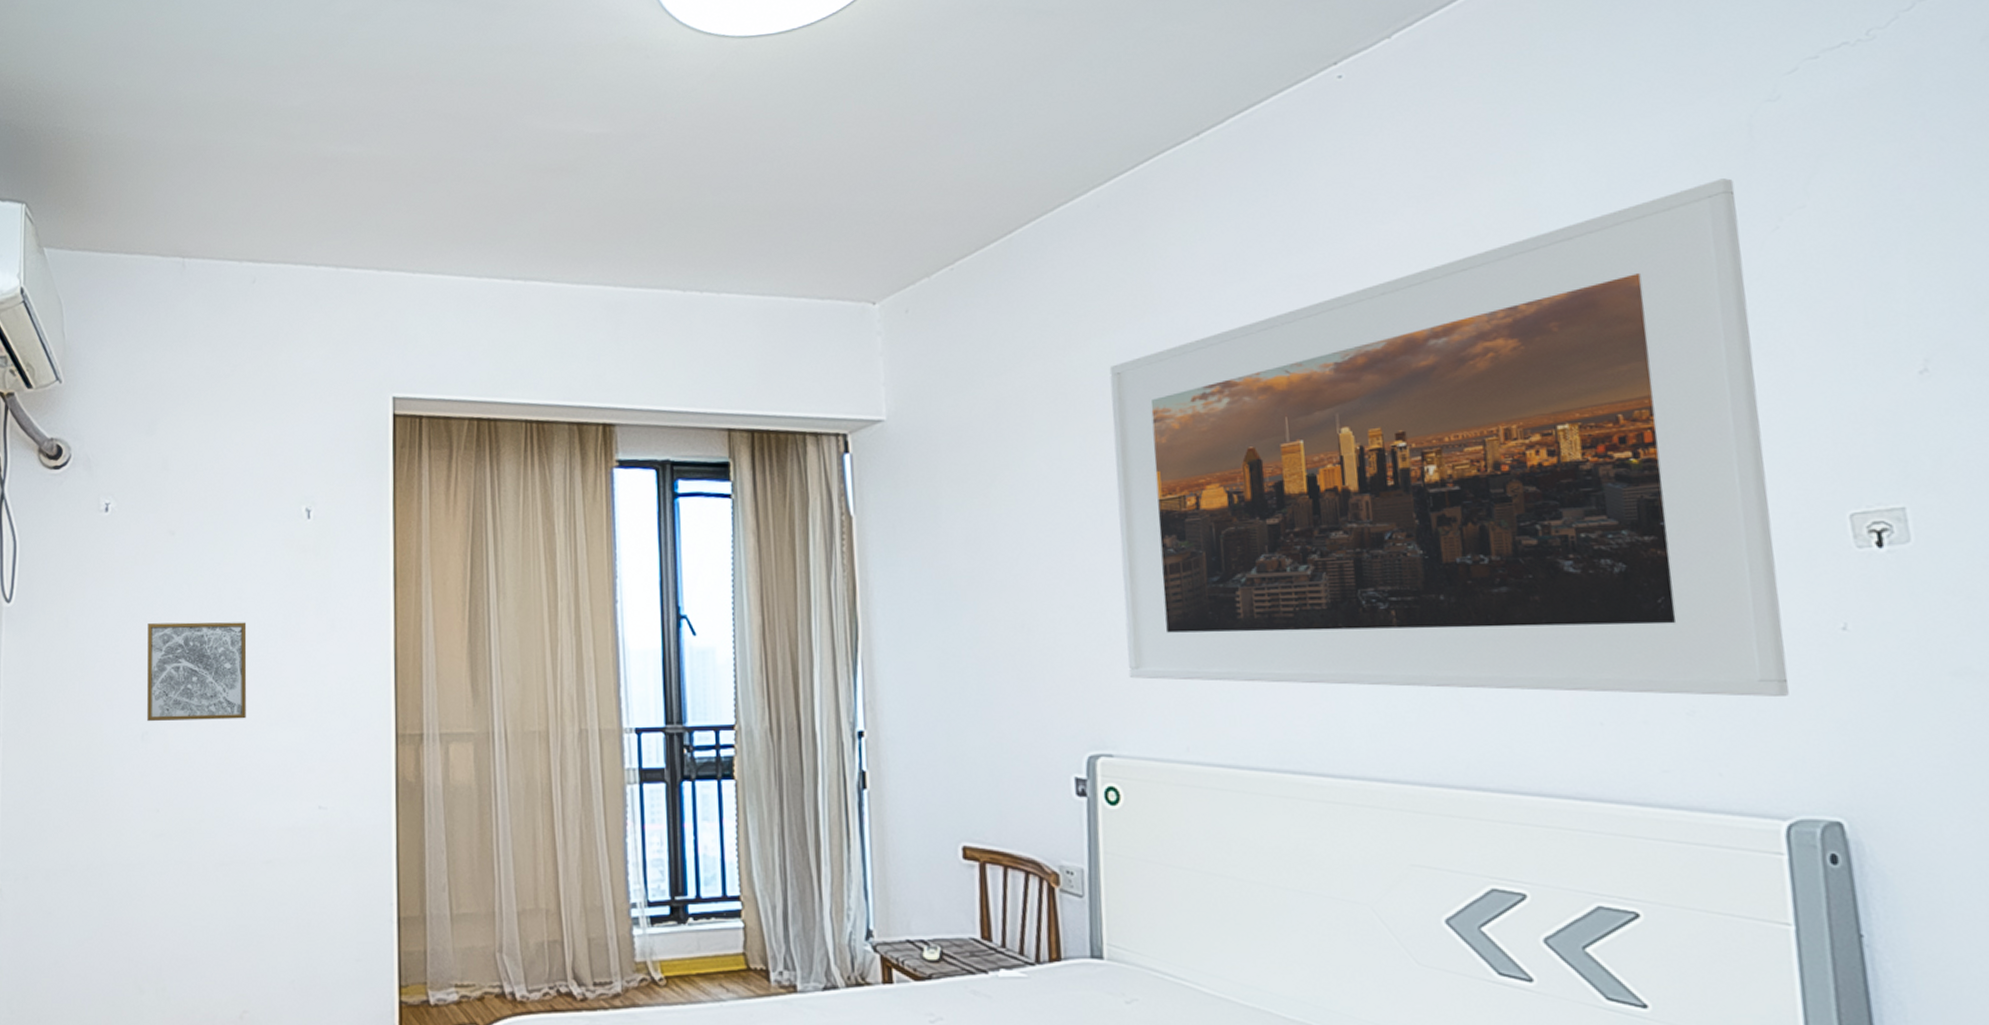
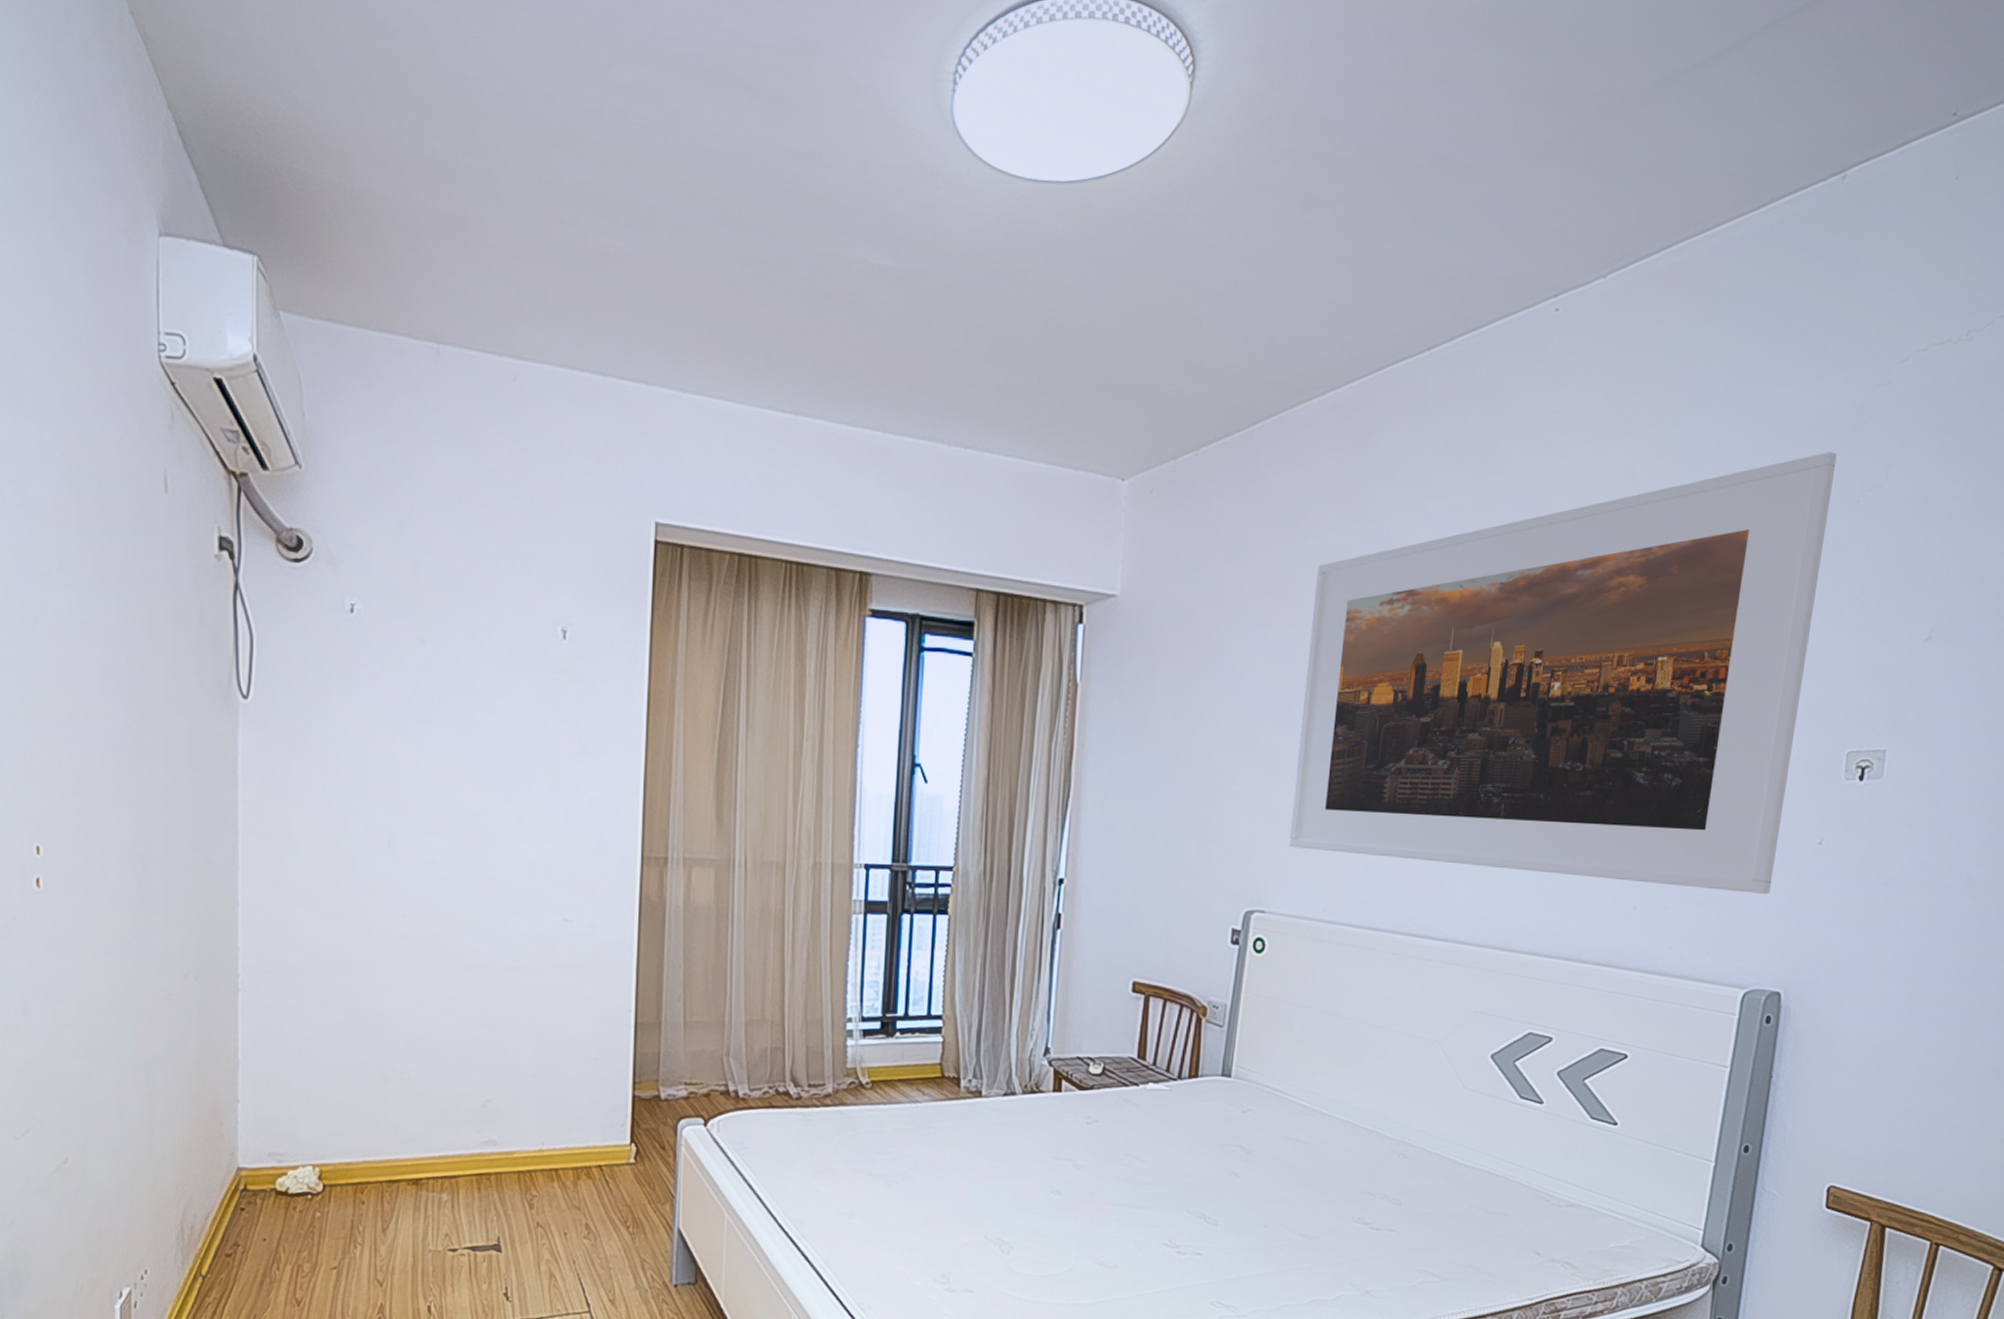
wall art: present [147,622,247,721] -> none [394,732,498,833]

